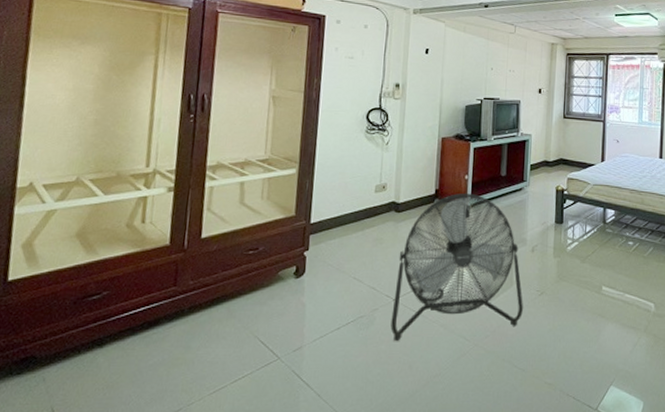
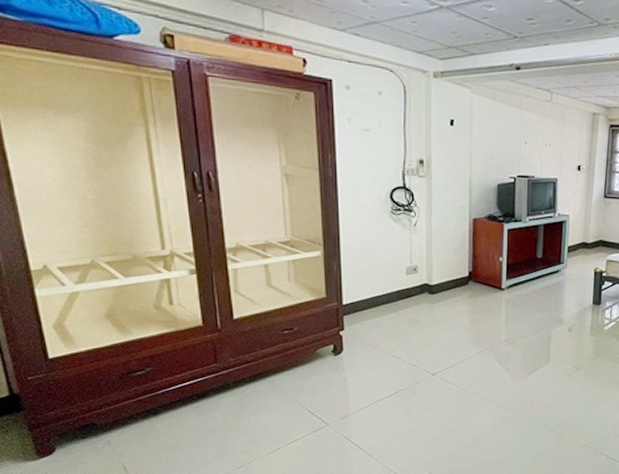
electric fan: present [390,193,523,342] -> none [432,276,560,411]

